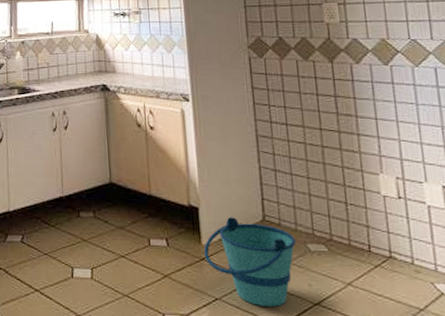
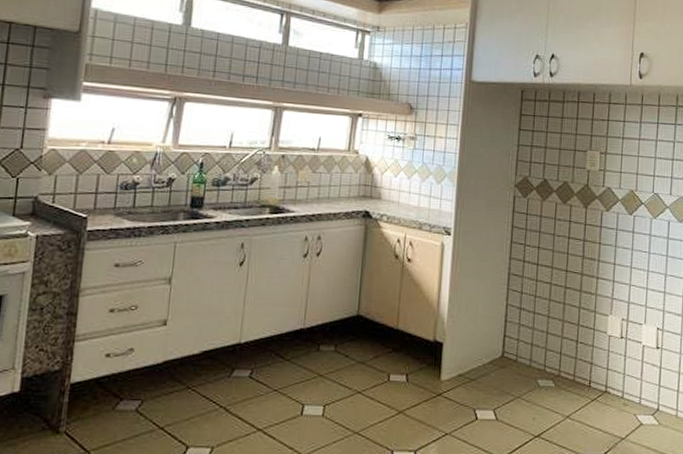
bucket: present [204,216,297,308] -> none [441,352,529,441]

